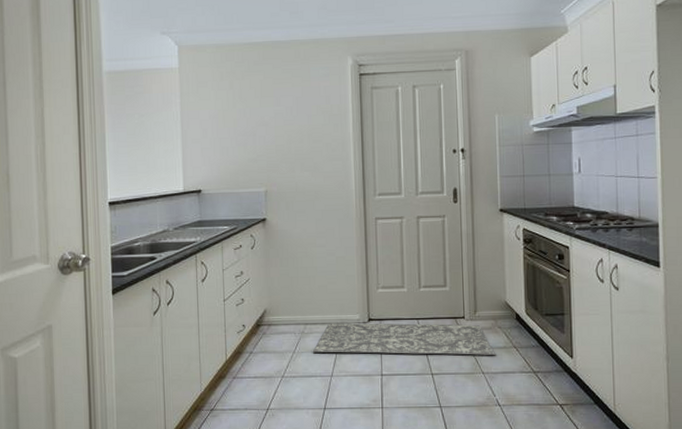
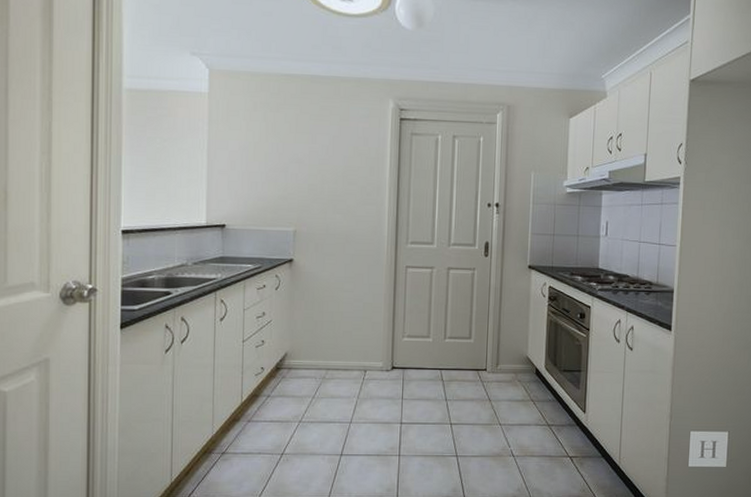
rug: present [313,323,496,356] -> none [333,369,514,408]

